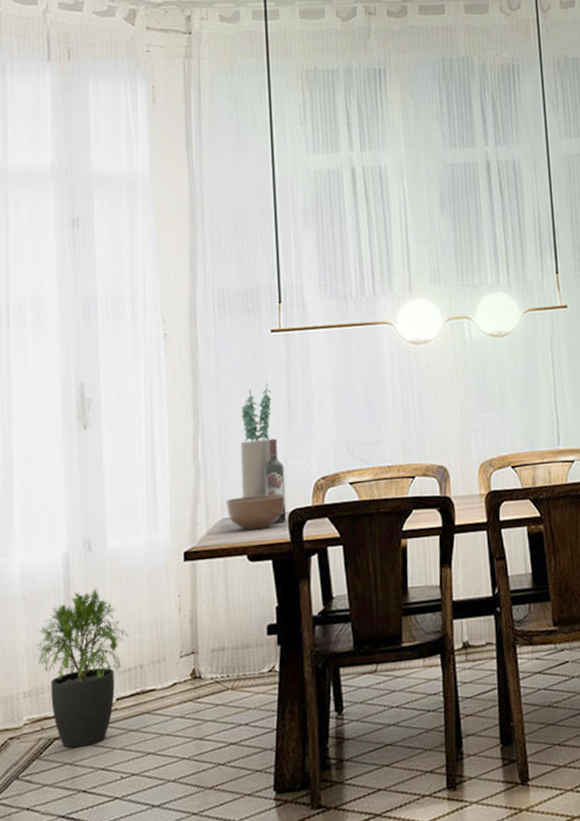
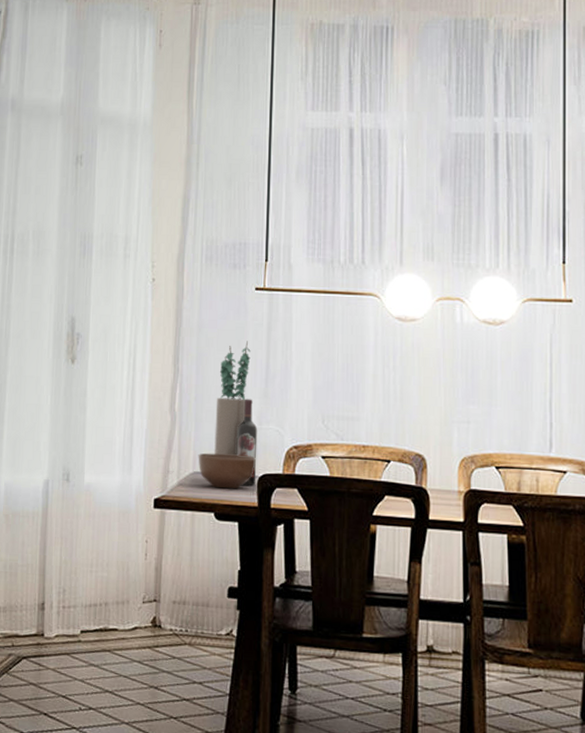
potted plant: present [36,588,129,748] -> none [13,519,97,671]

